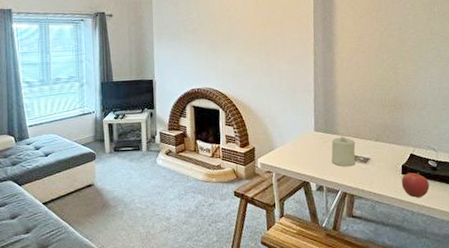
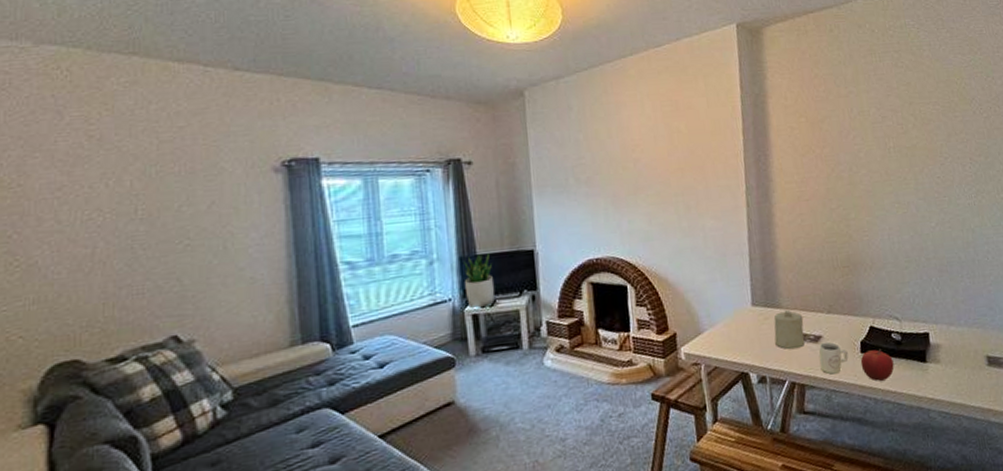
planter: none [104,81,125,119] -> present [464,253,495,308]
mug: none [366,163,391,189] -> present [818,342,849,375]

